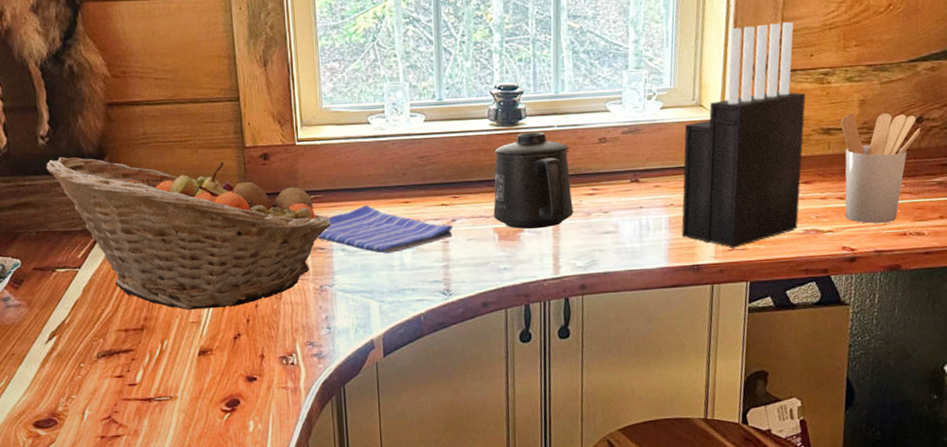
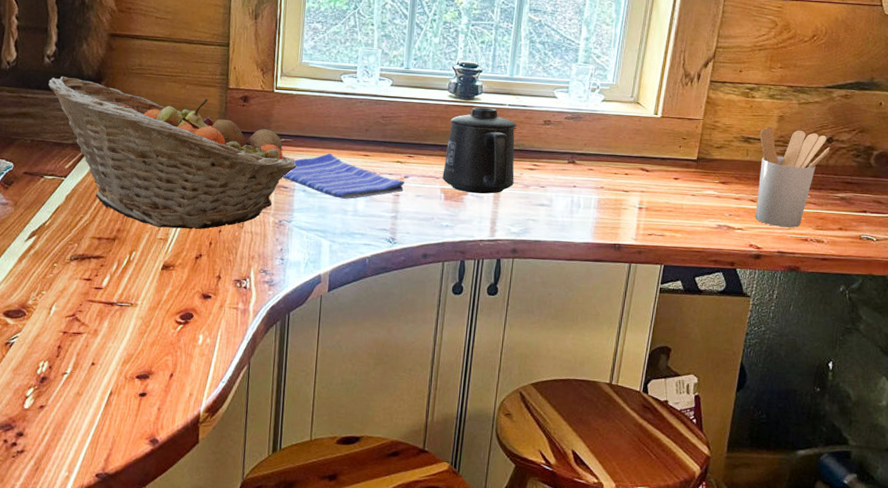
knife block: present [681,22,806,248] -> none [607,38,732,233]

